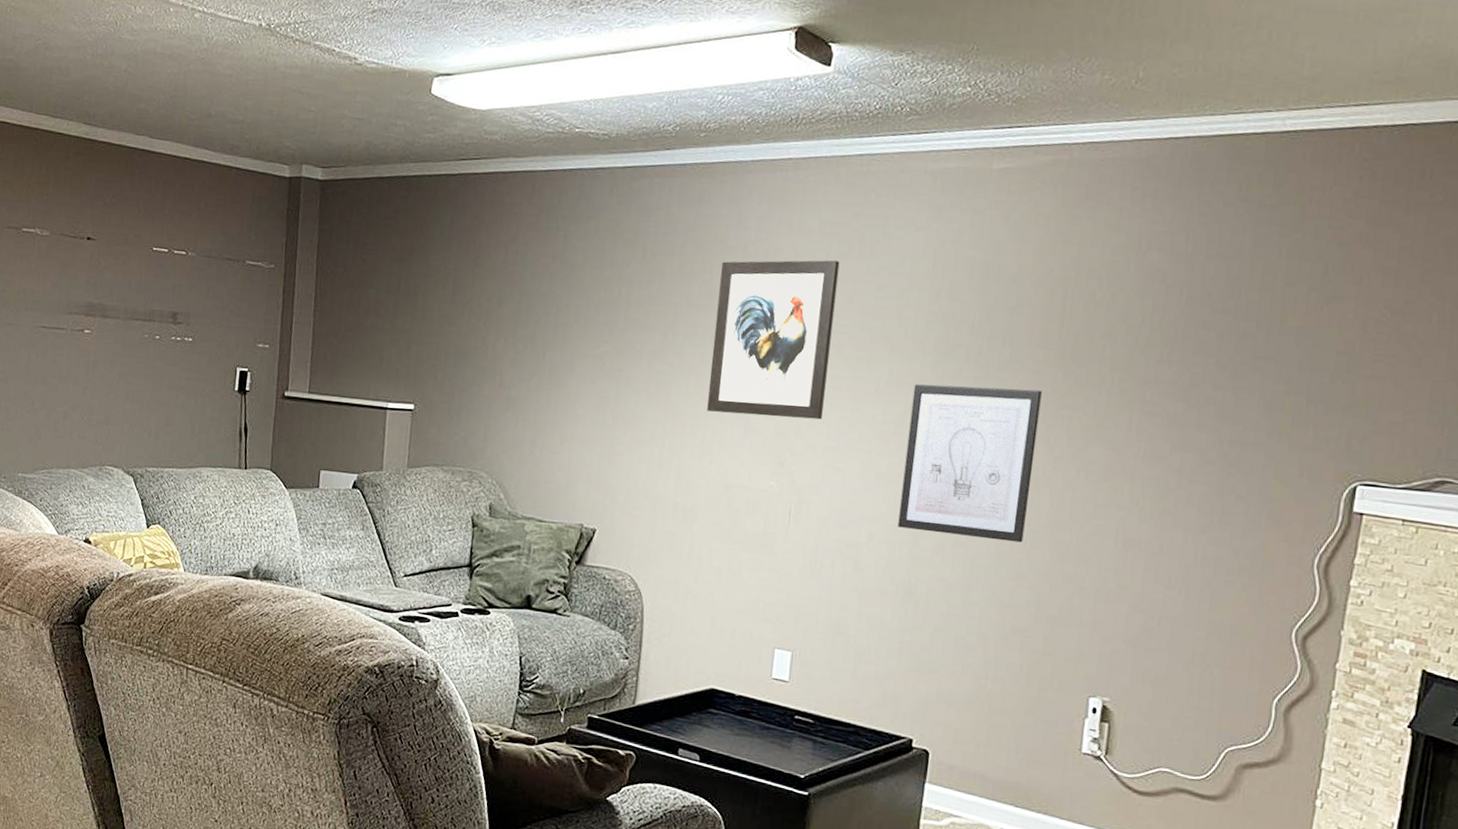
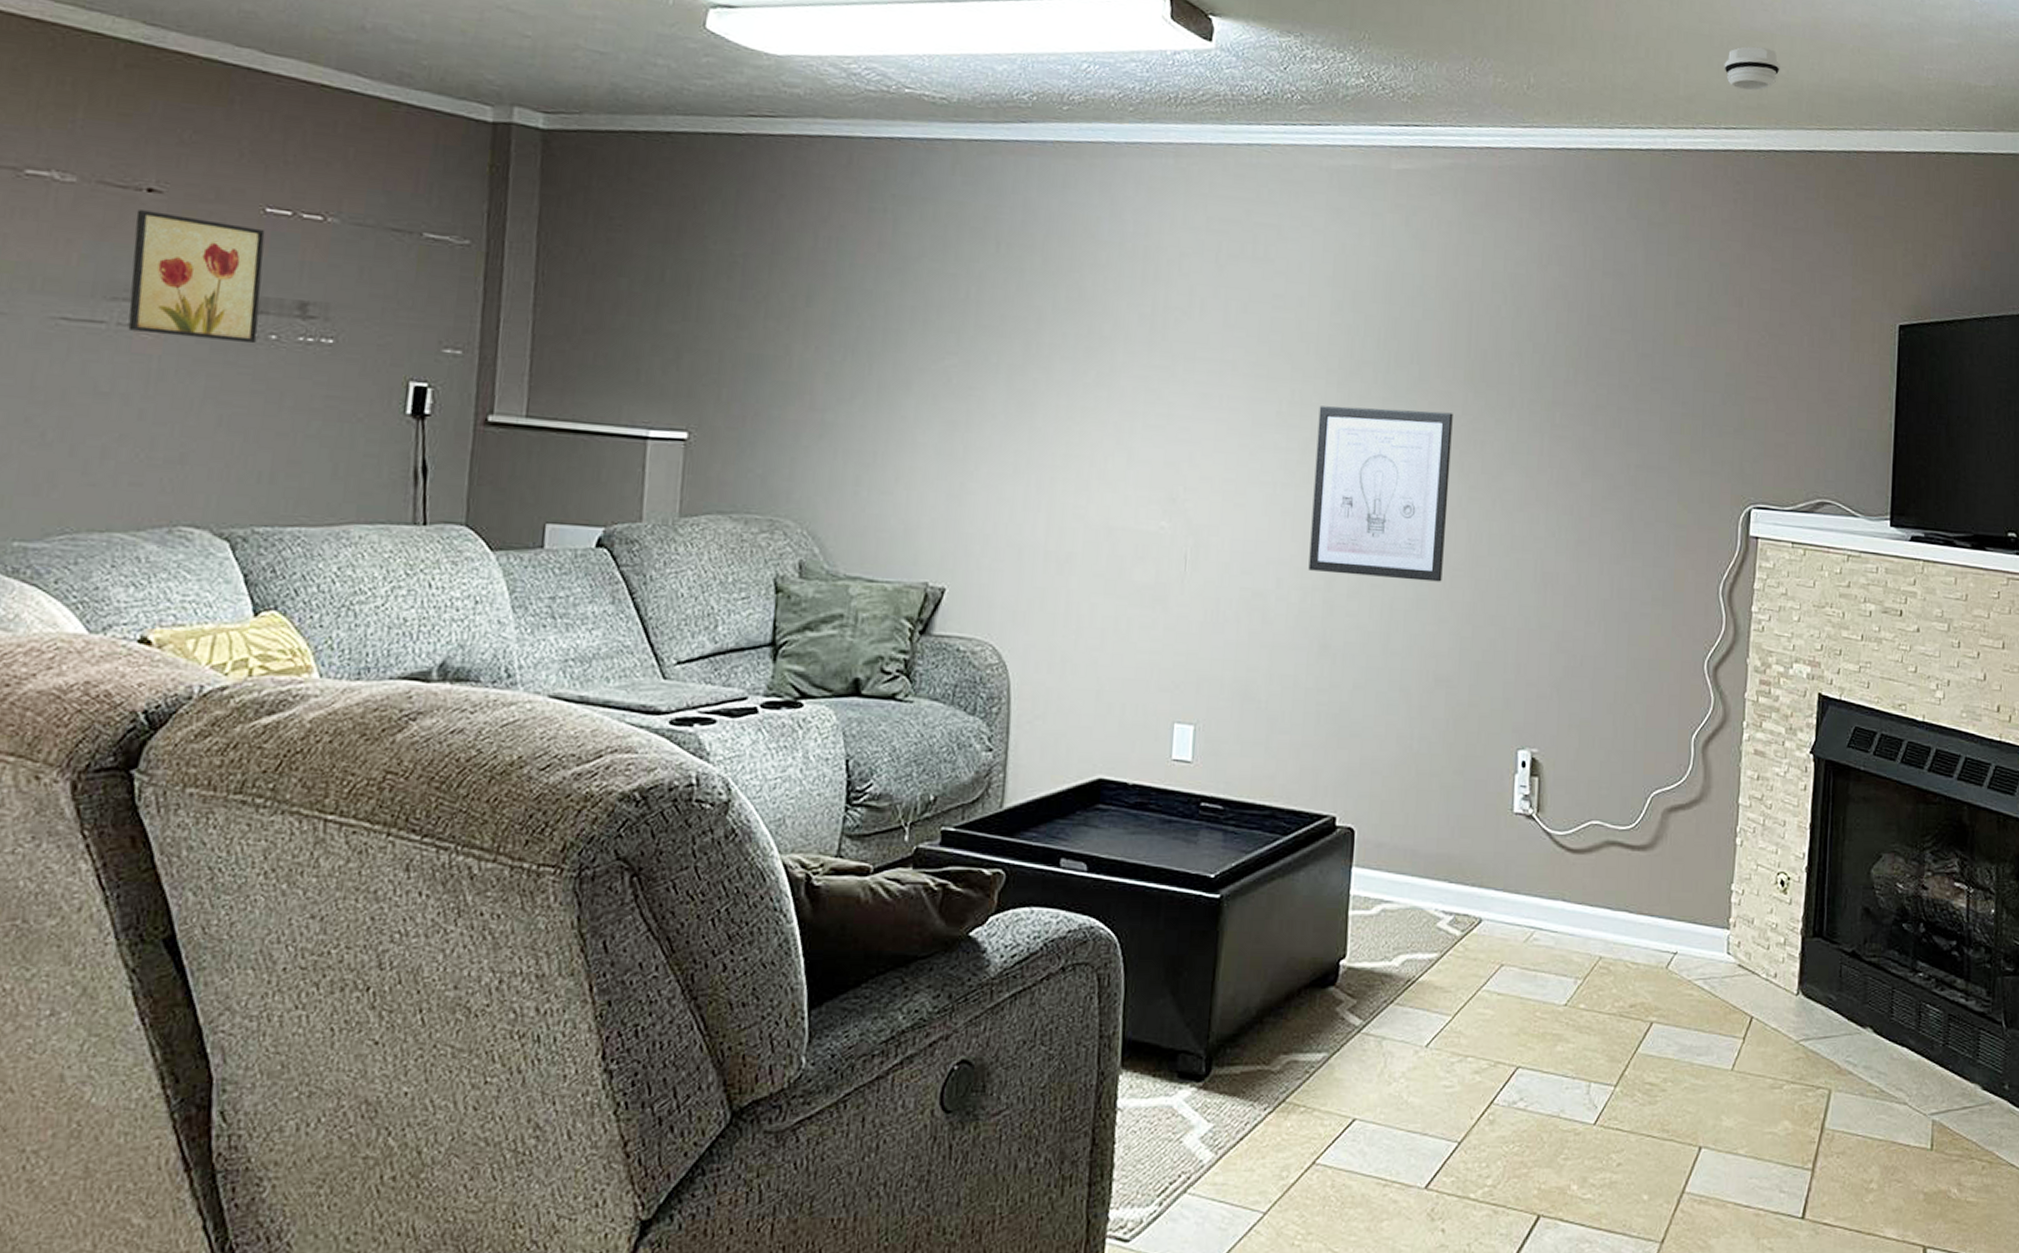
wall art: none [77,252,153,342] -> present [128,210,265,344]
wall art: present [707,260,840,420] -> none [1082,259,1231,447]
smoke detector: none [1358,18,1427,65] -> present [1724,46,1780,91]

